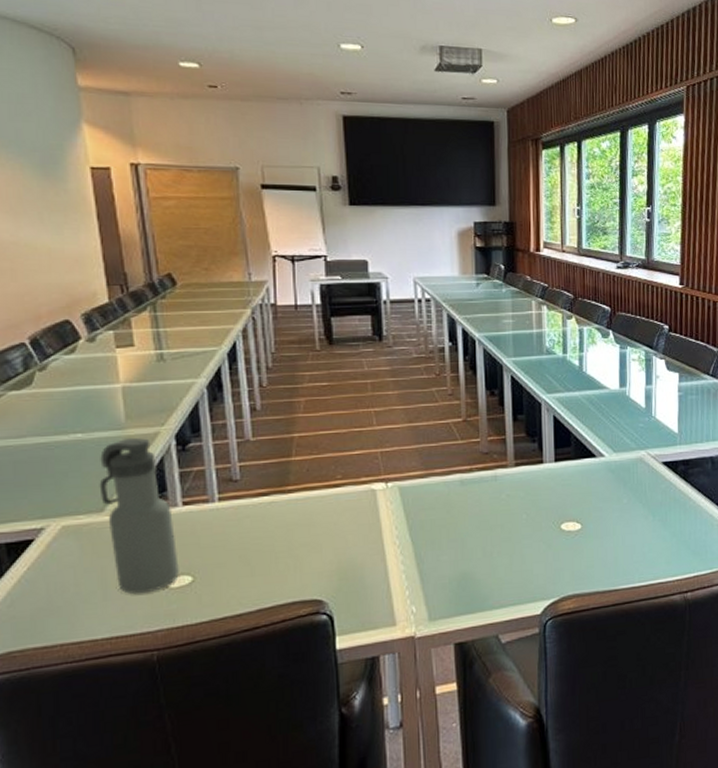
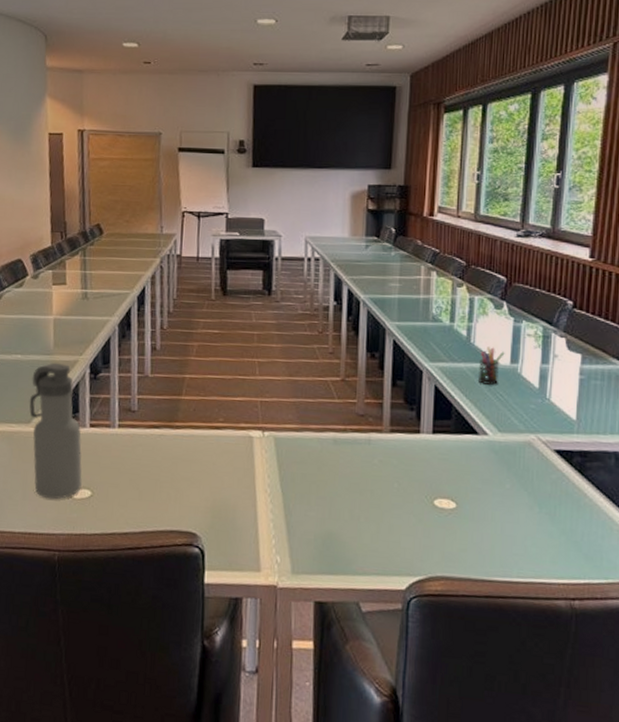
pen holder: none [591,374,614,410] -> present [477,347,505,385]

